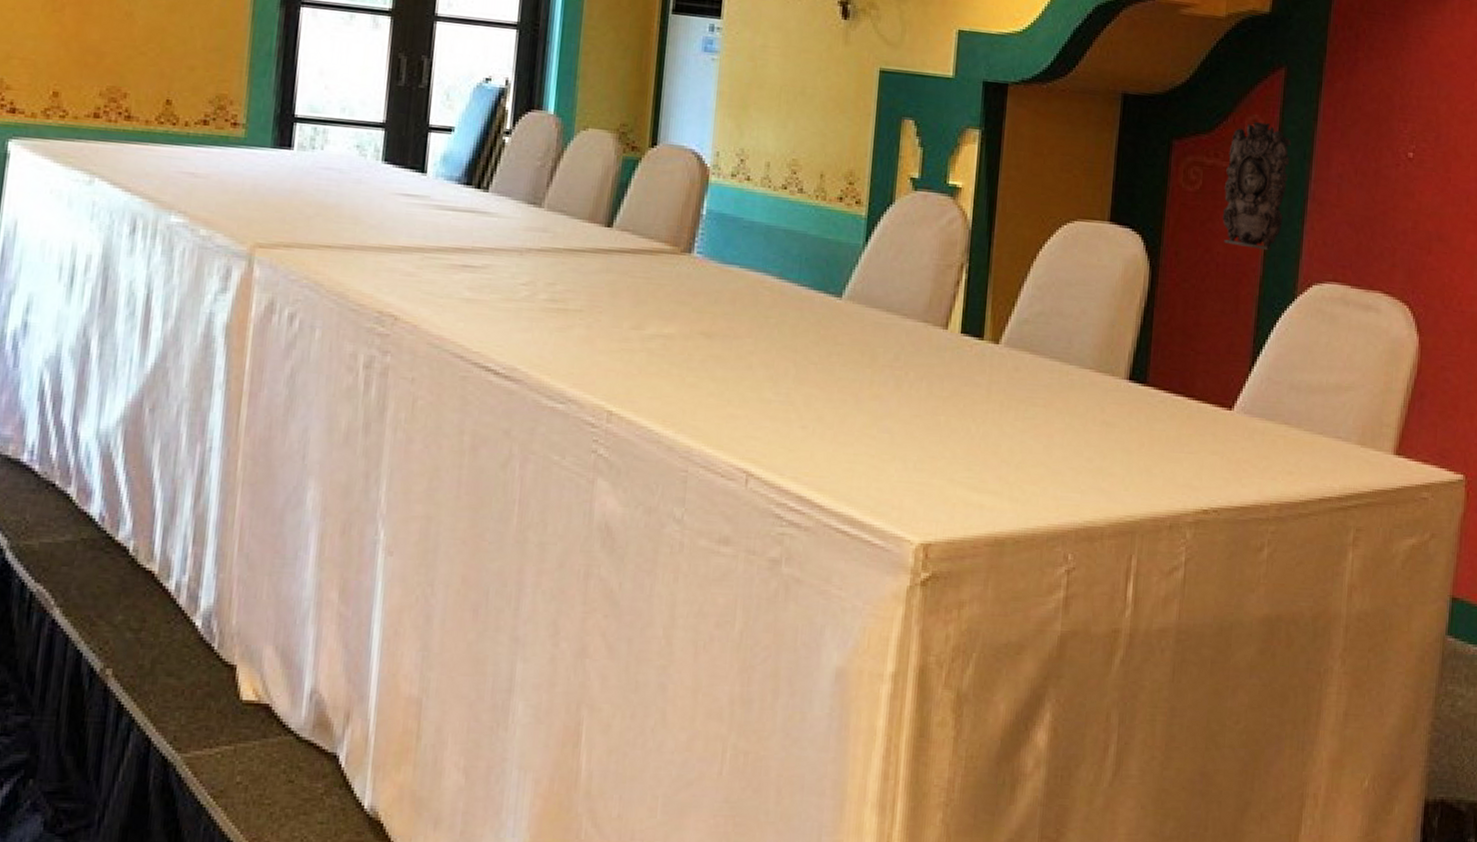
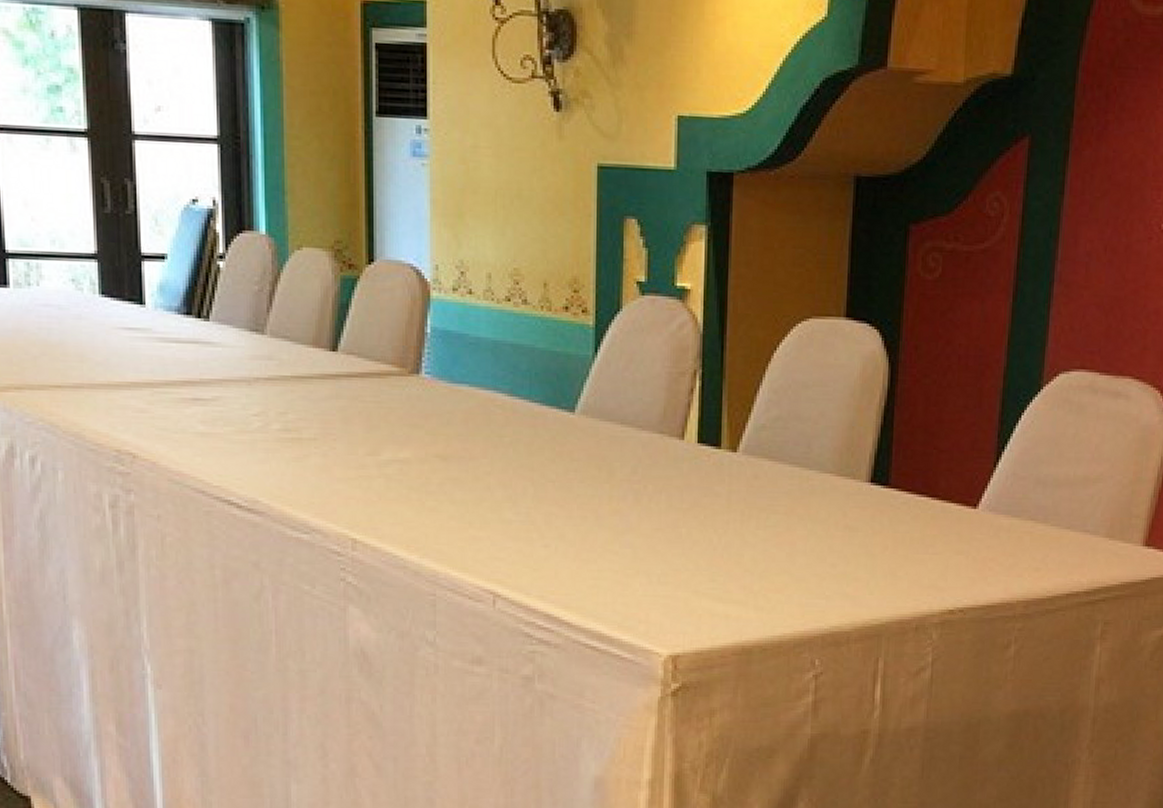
wall ornament: present [1222,122,1291,251] -> none [963,200,1036,340]

